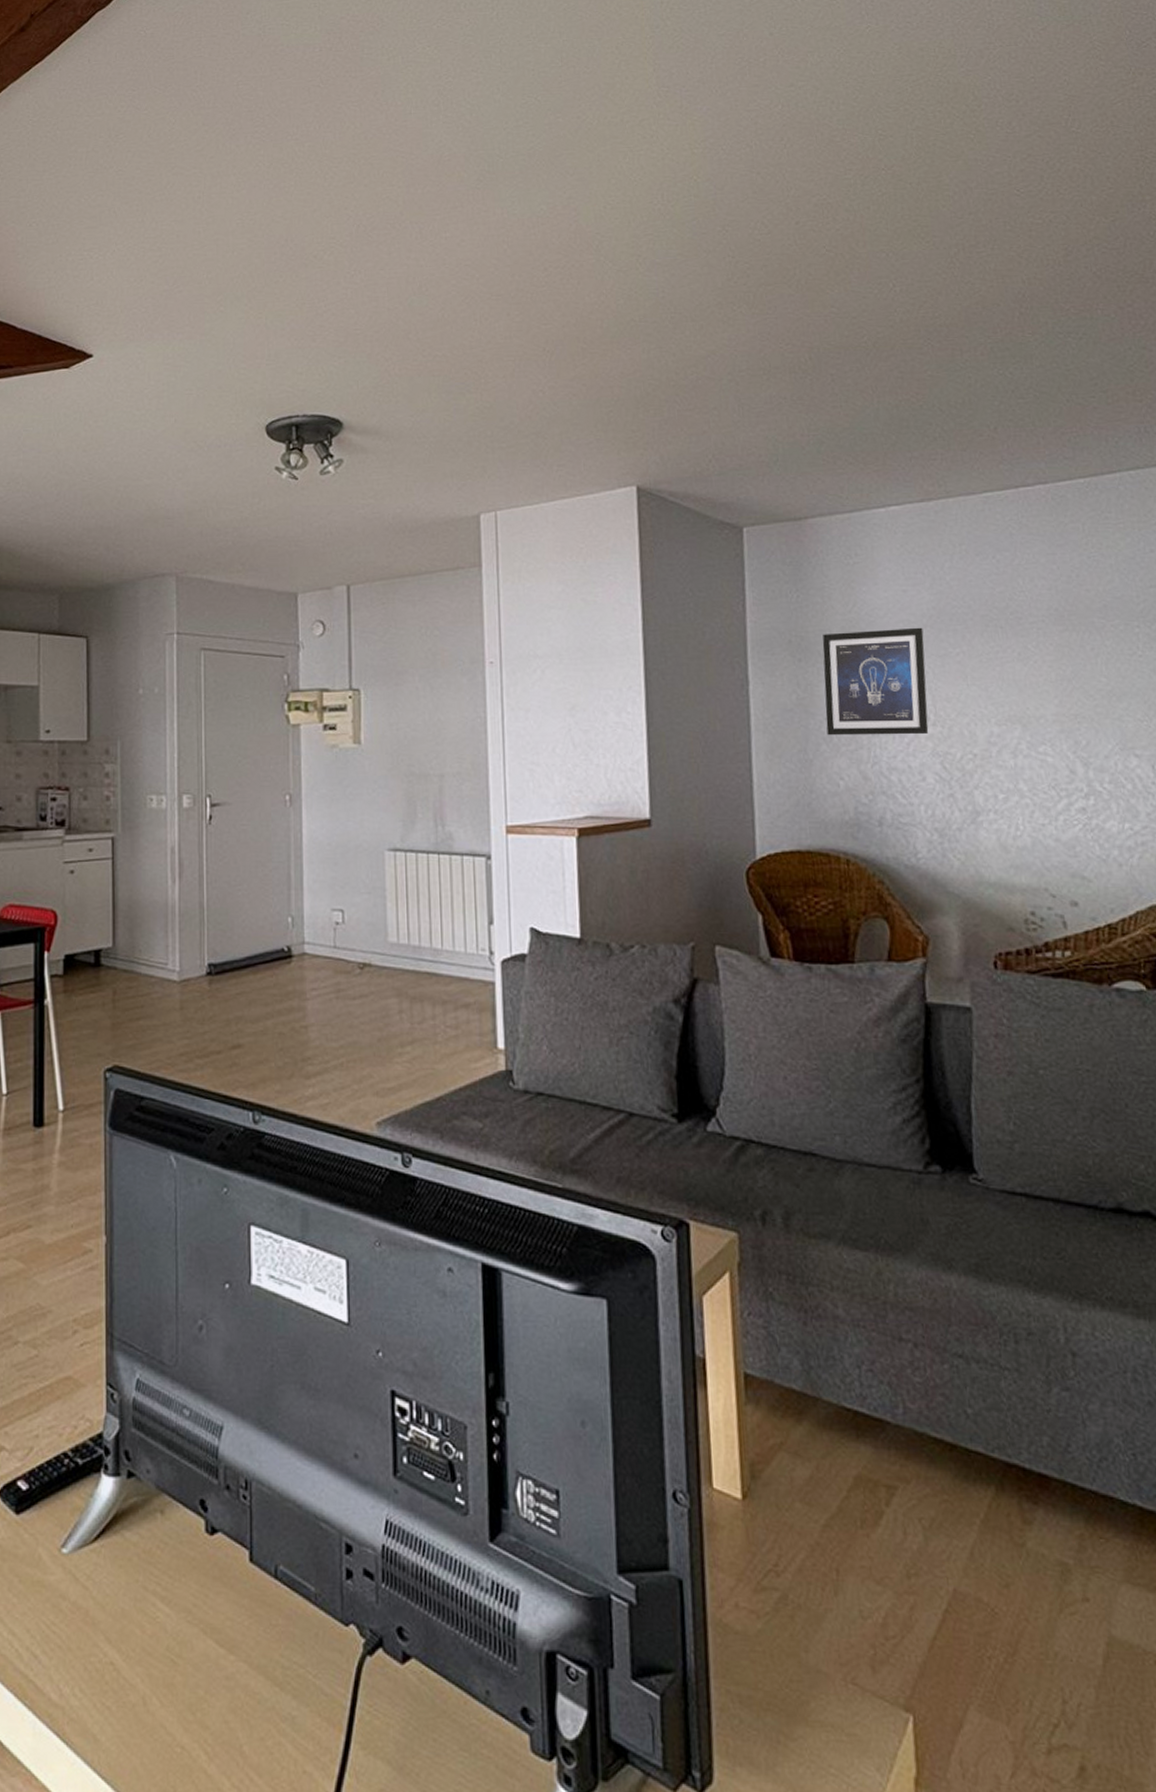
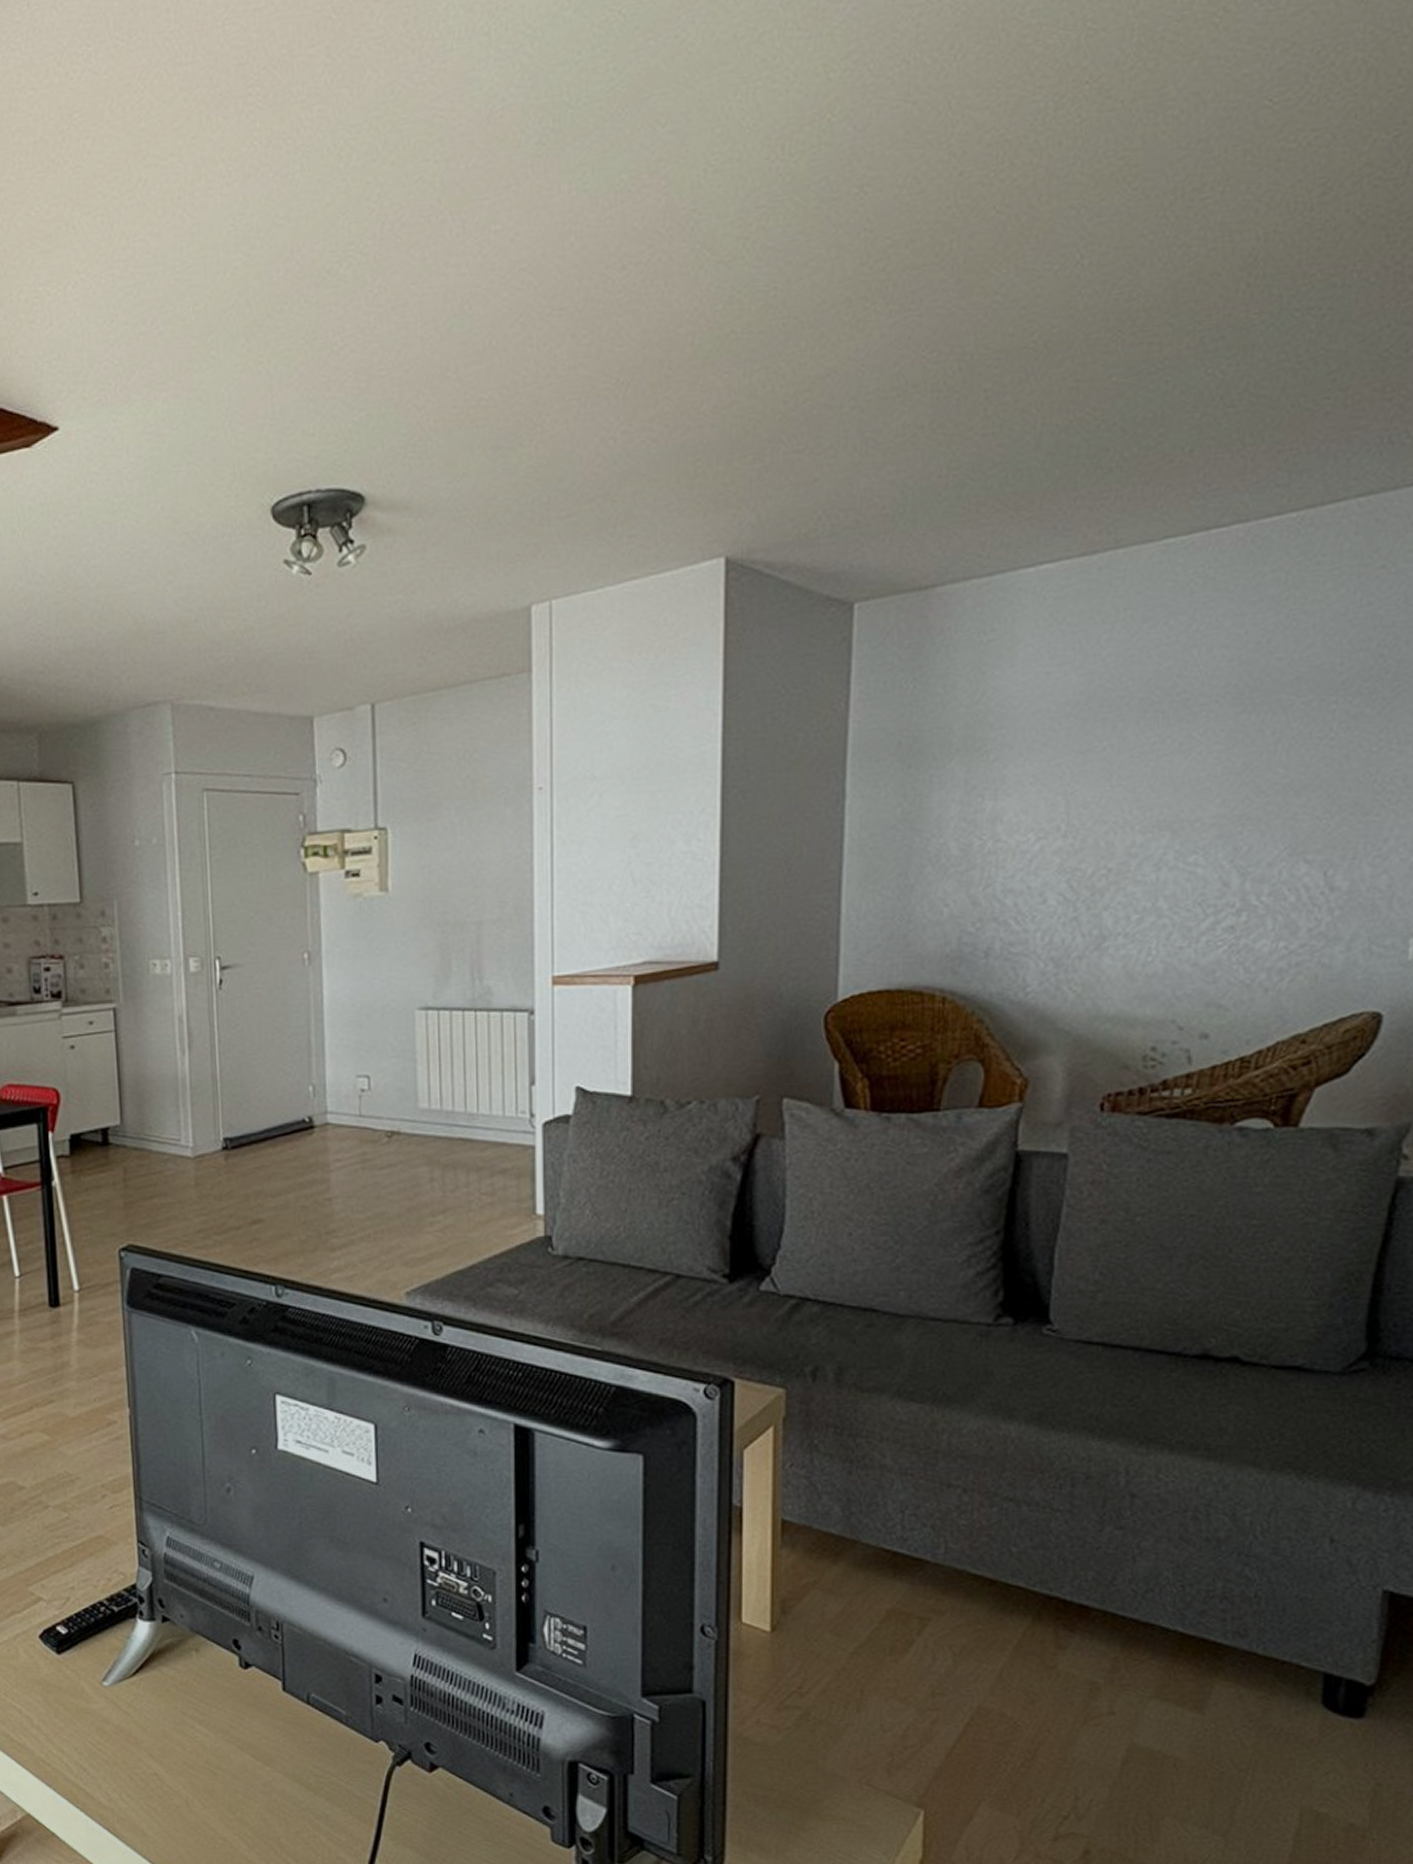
wall art: present [822,627,929,736] -> none [934,717,1065,855]

